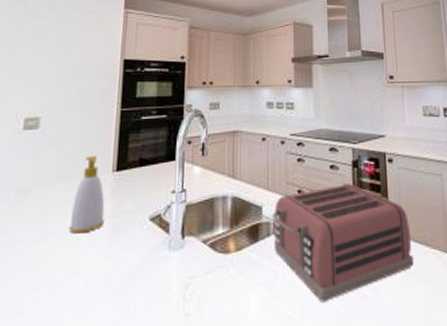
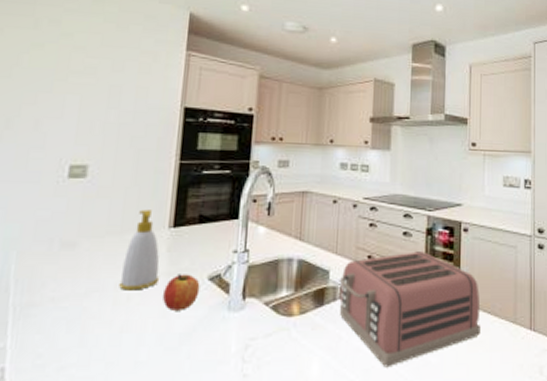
apple: none [108,215,142,252] -> present [163,274,200,311]

